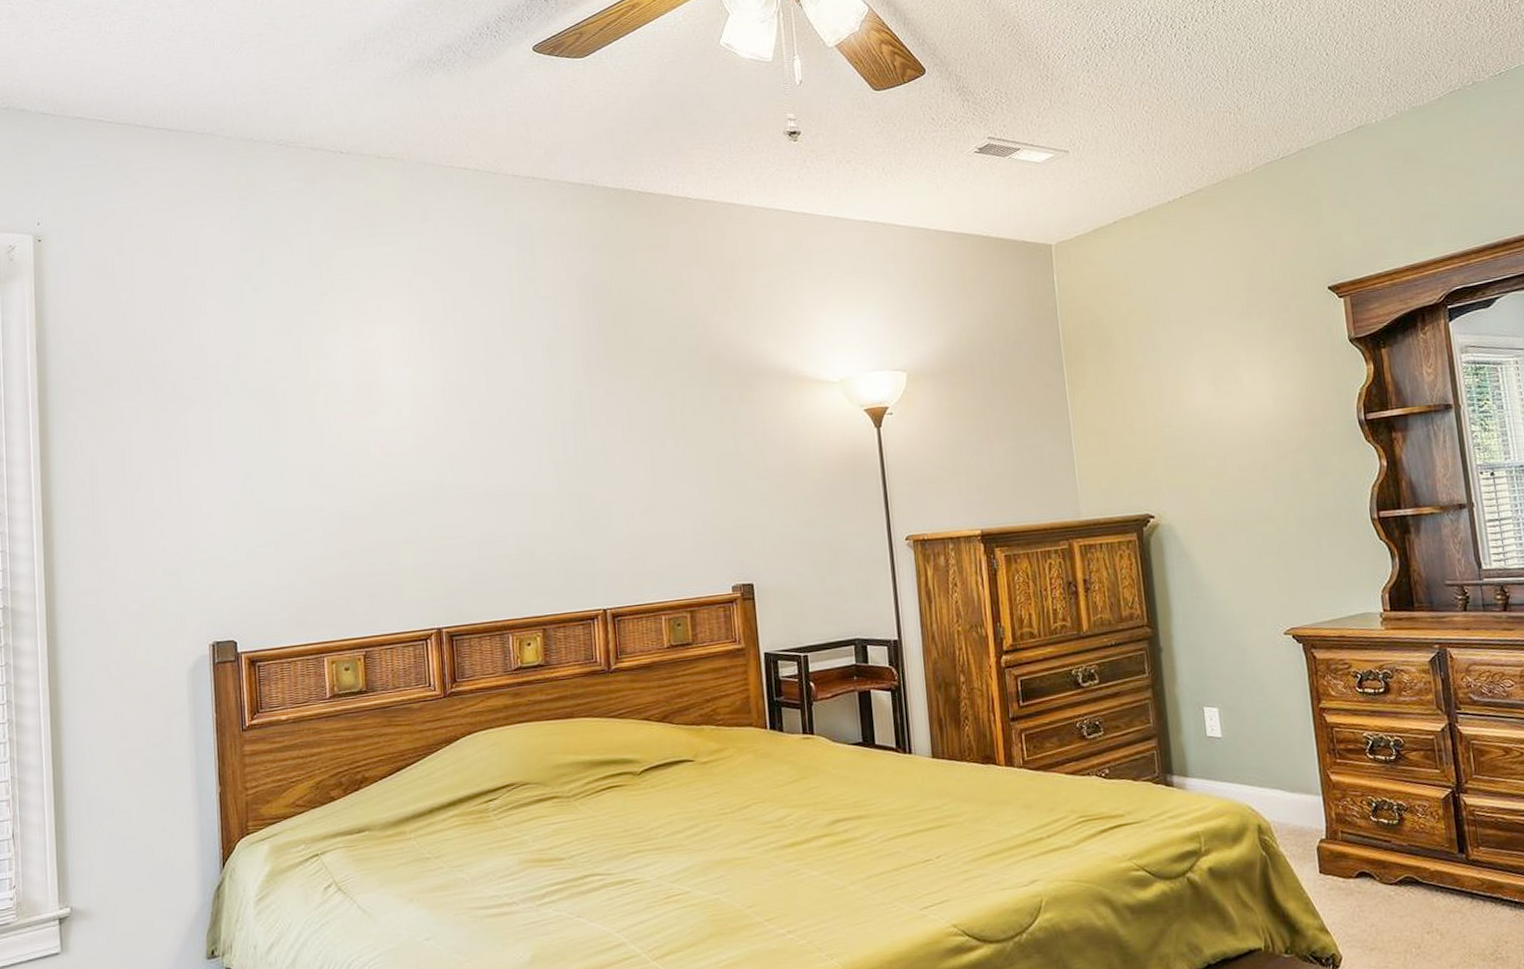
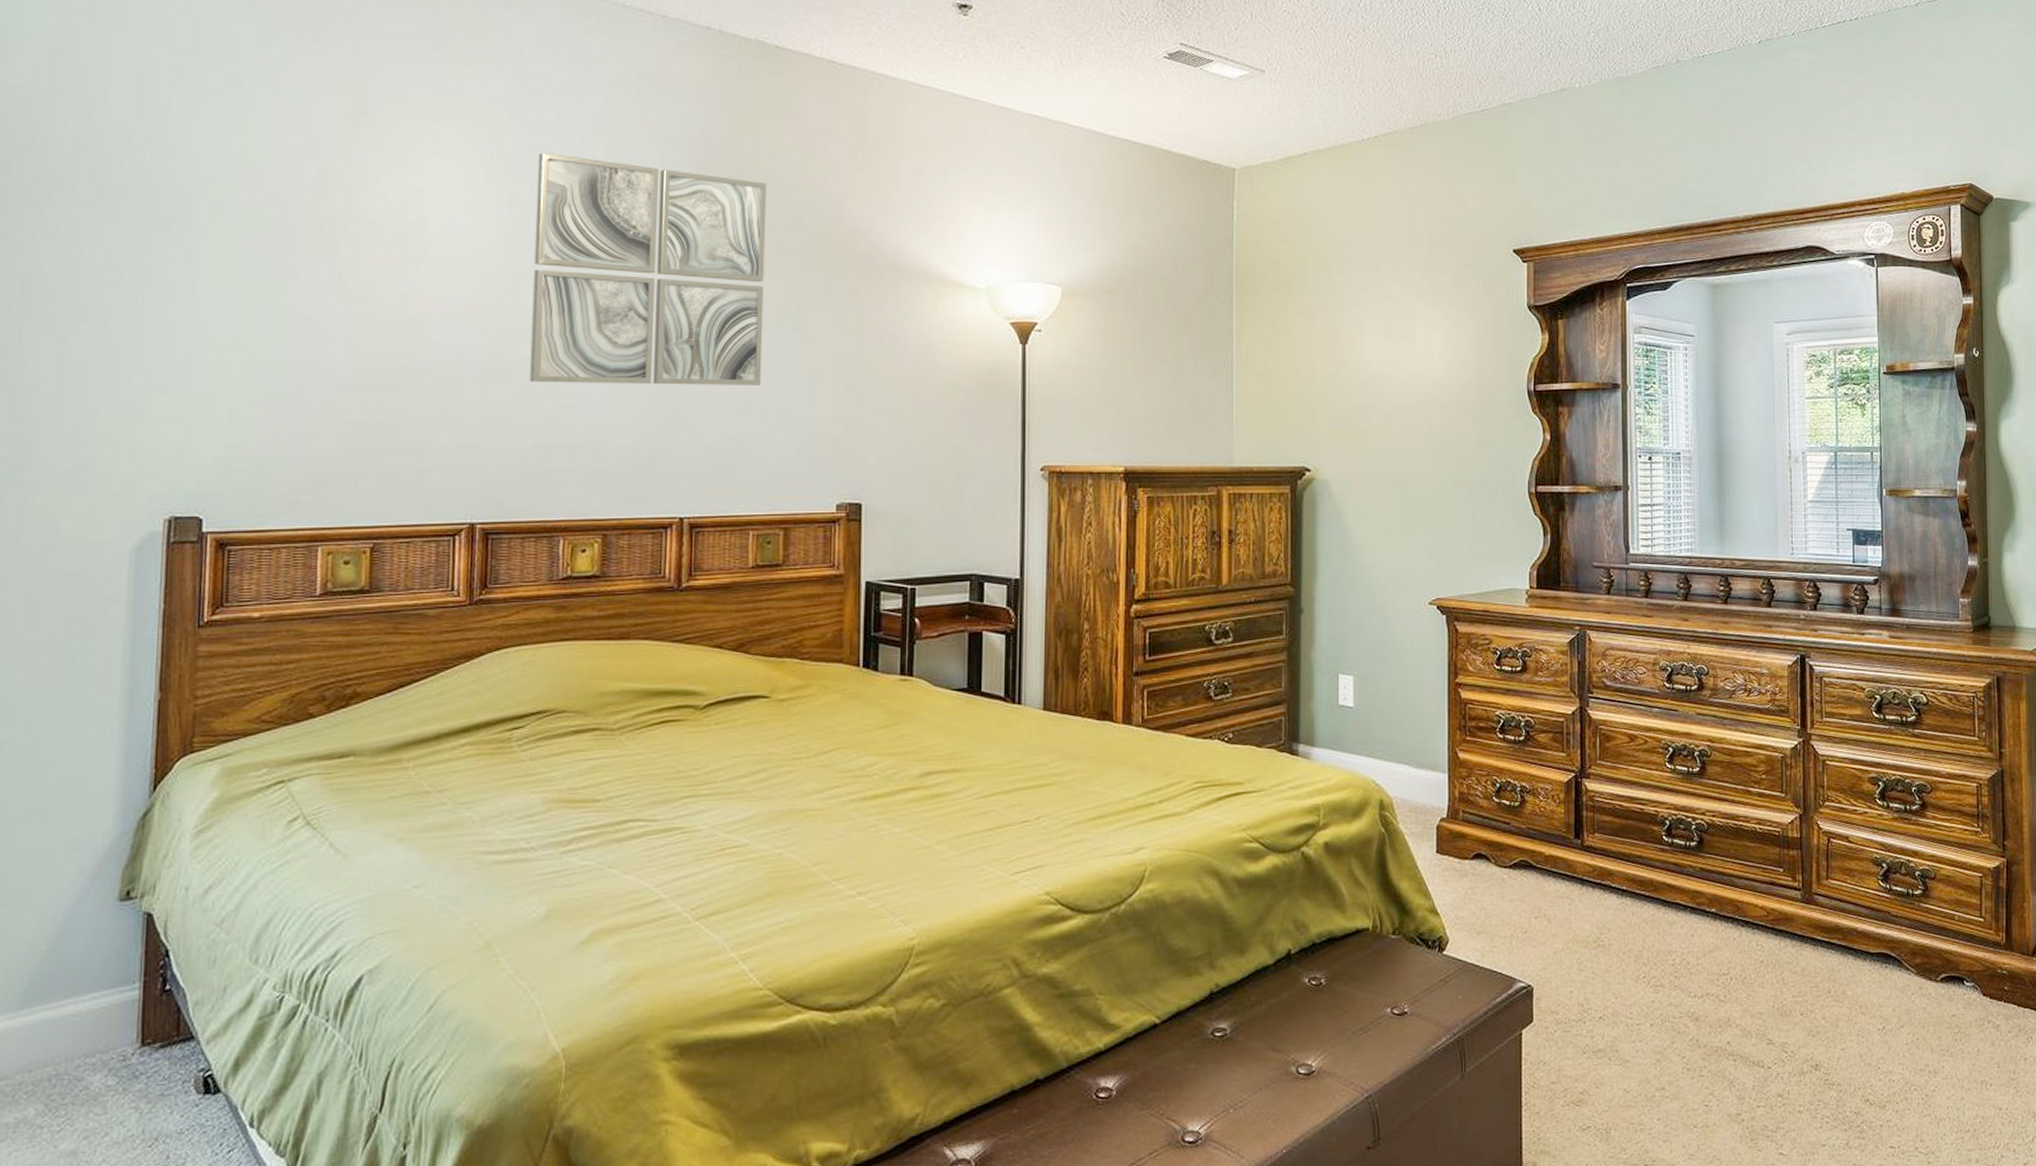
wall art: none [459,308,658,505] -> present [529,152,767,385]

